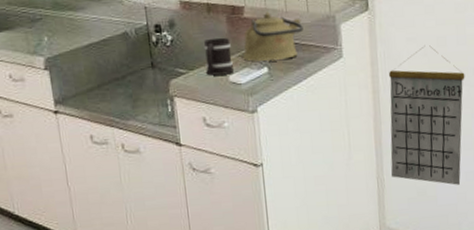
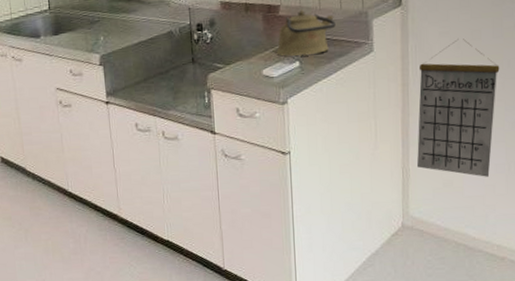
mug: present [203,37,234,76] -> none [240,34,267,70]

